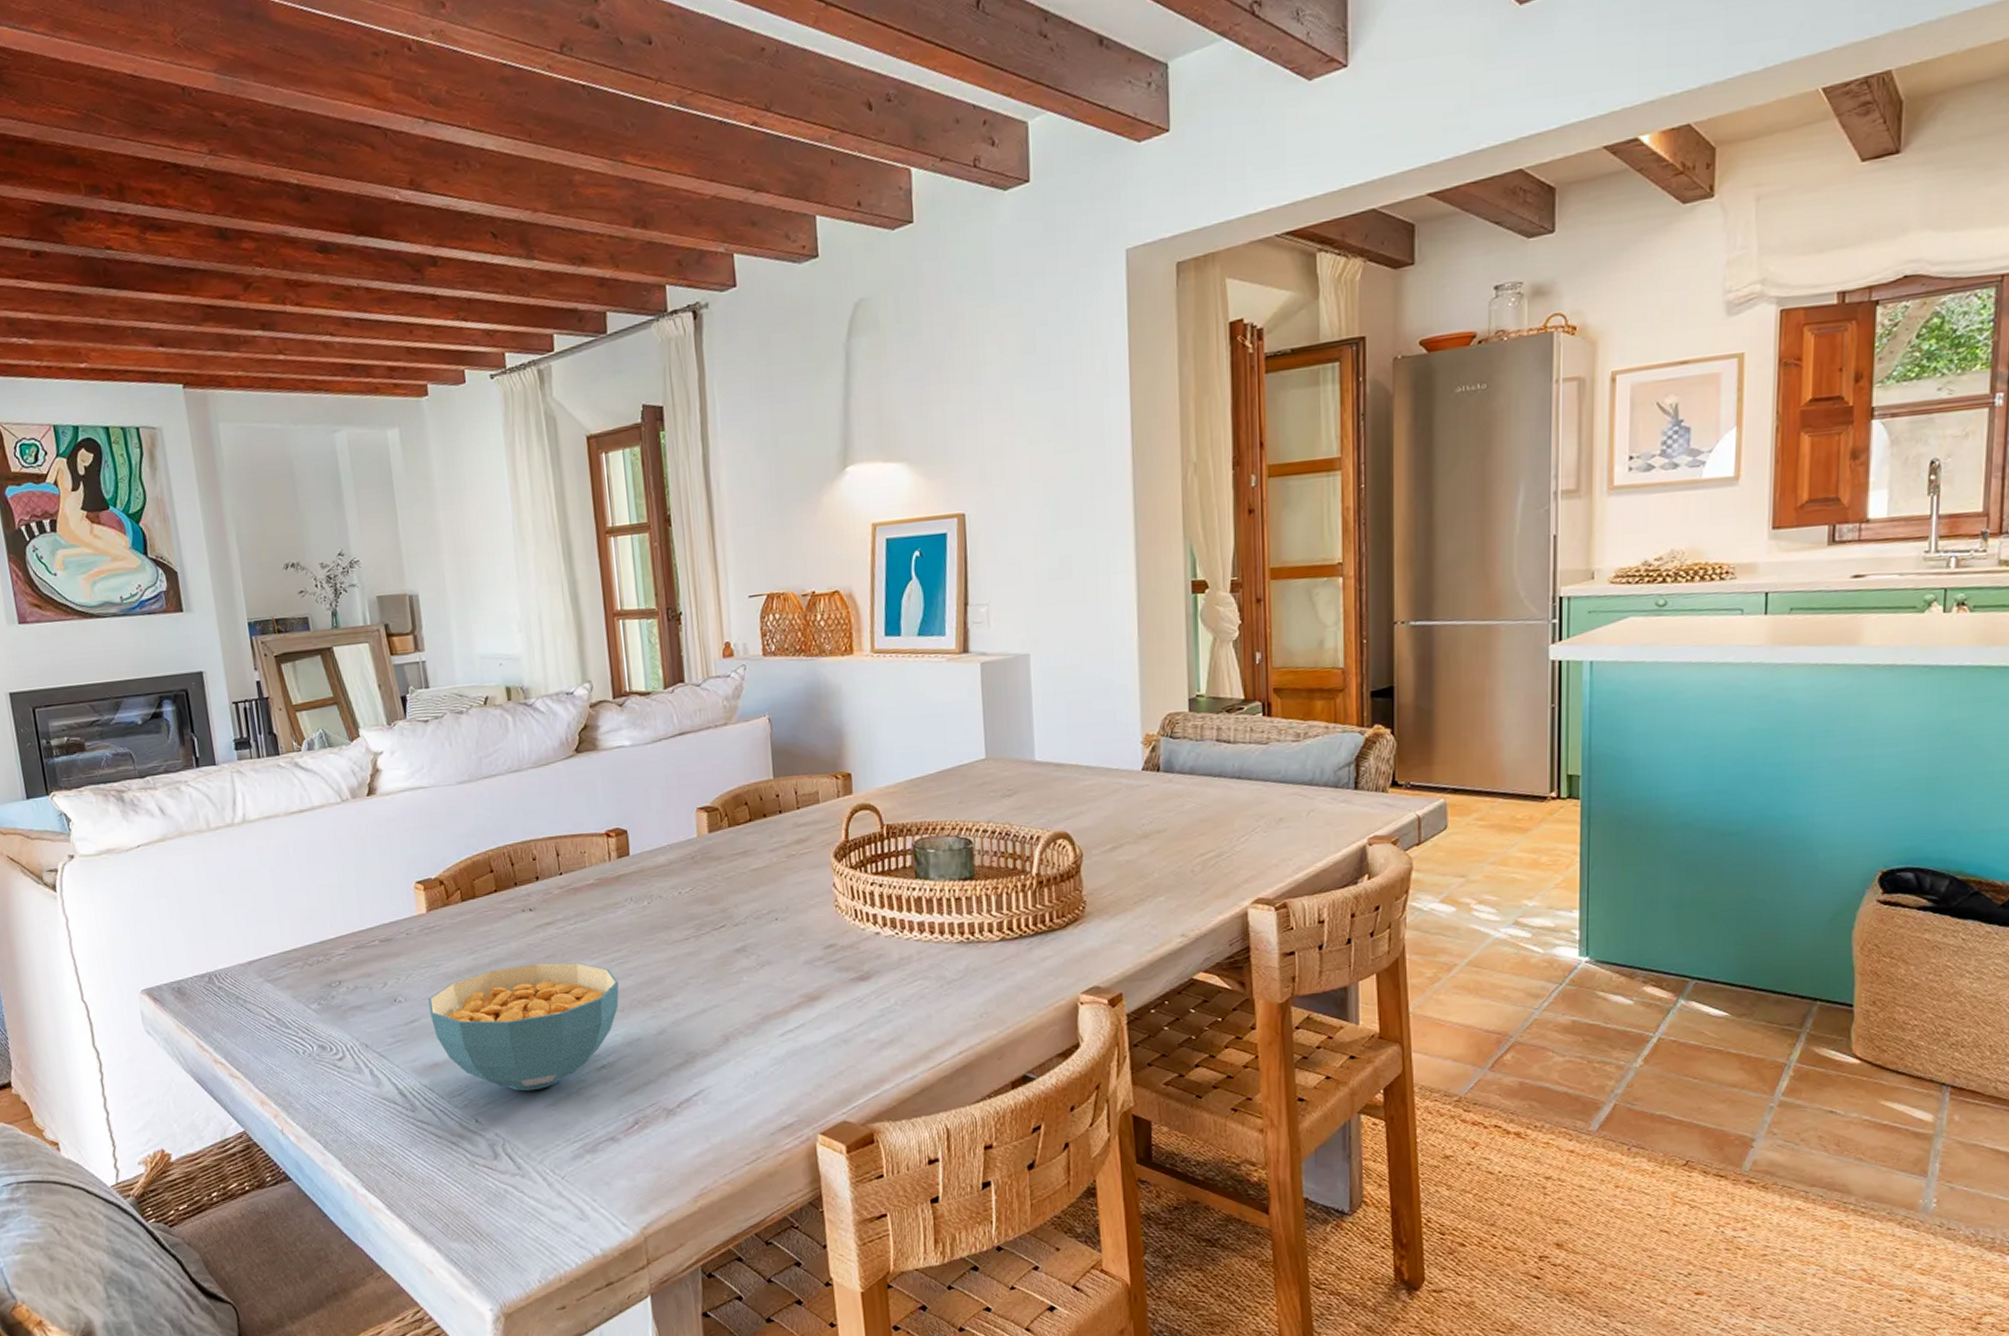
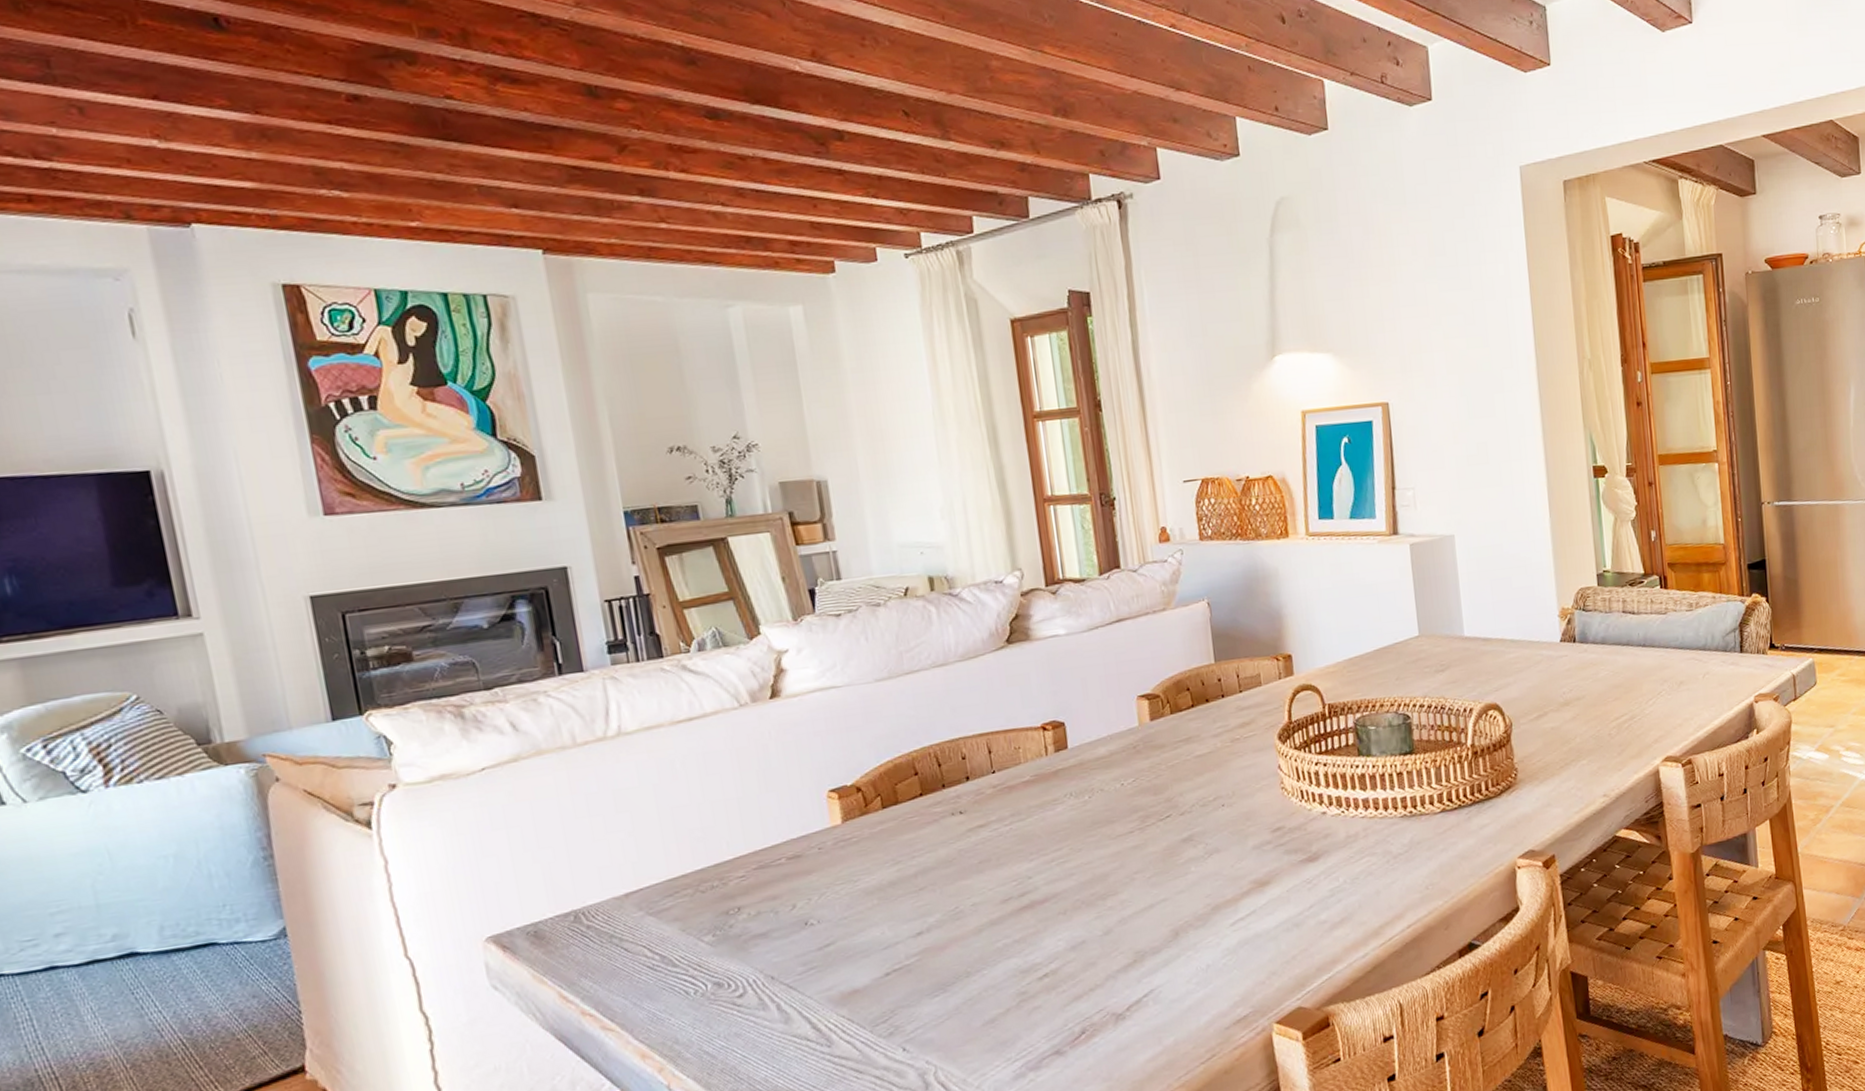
cereal bowl: present [428,962,619,1091] -> none [845,865,1061,1011]

